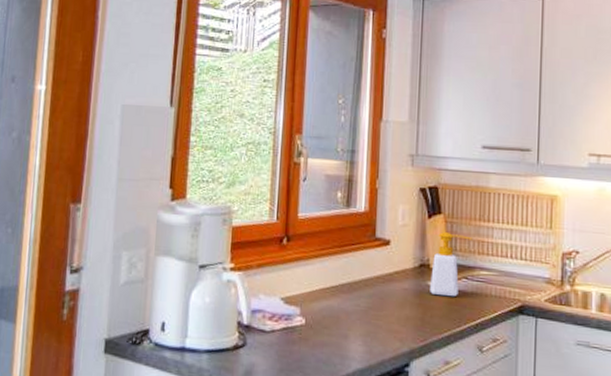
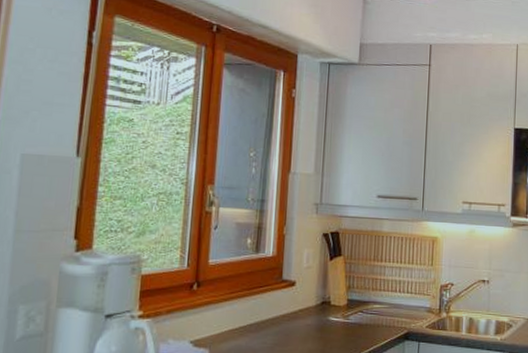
soap bottle: present [430,232,472,297] -> none [330,272,368,329]

